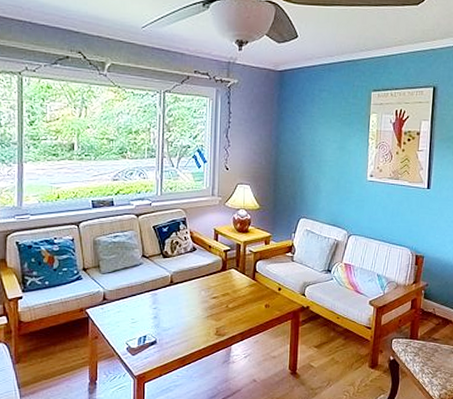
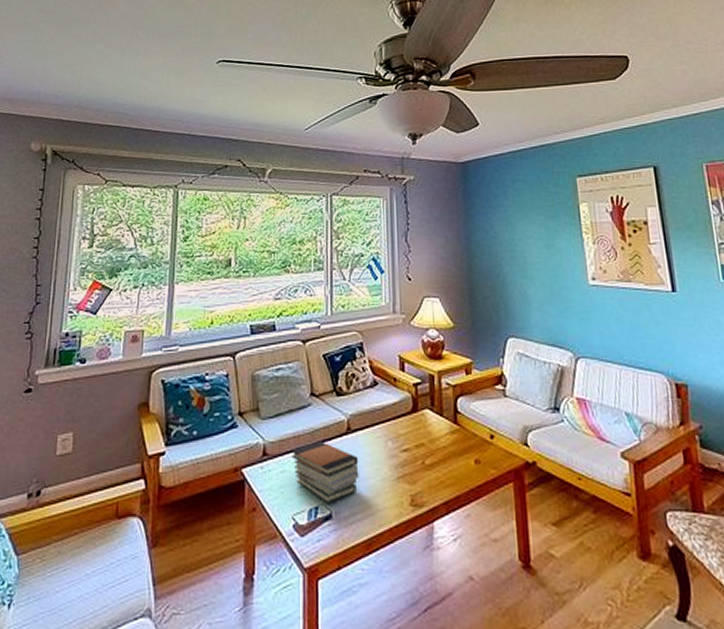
book stack: none [126,290,178,334] -> present [291,441,359,504]

